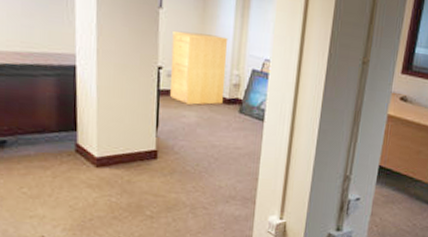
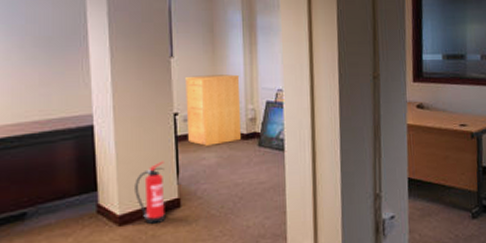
fire extinguisher: none [113,112,145,170] -> present [135,160,165,224]

